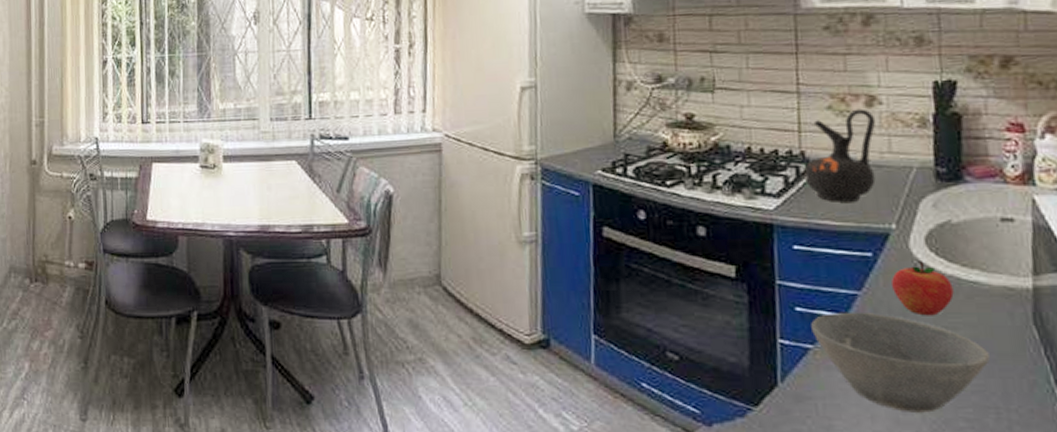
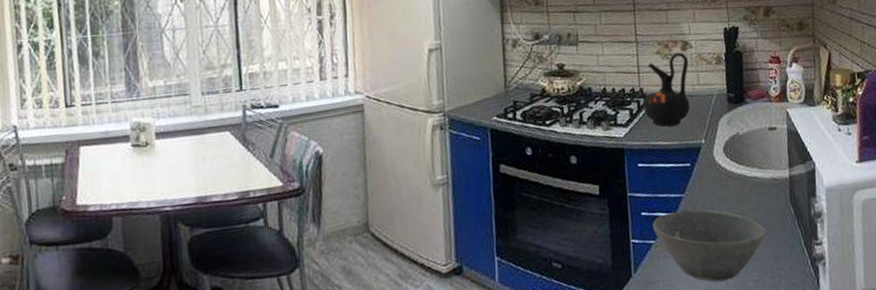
apple: present [892,261,954,316] -> none [703,166,743,207]

